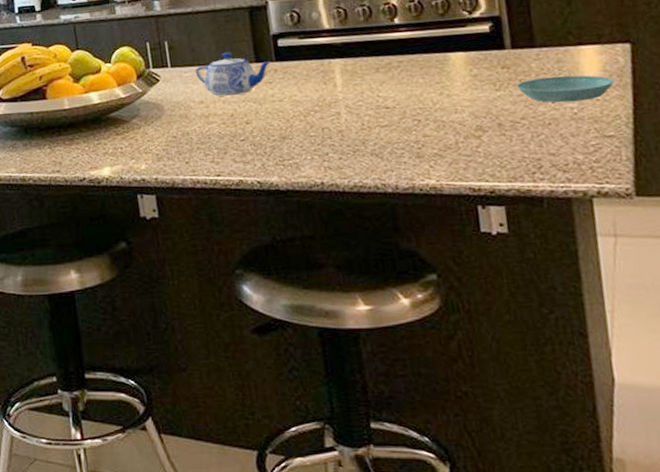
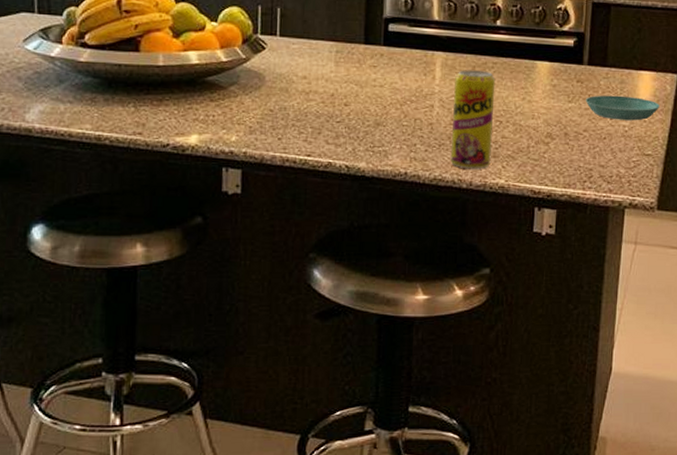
teapot: present [195,52,272,97] -> none [303,28,379,76]
beverage can: none [358,71,416,173] -> present [450,70,496,170]

